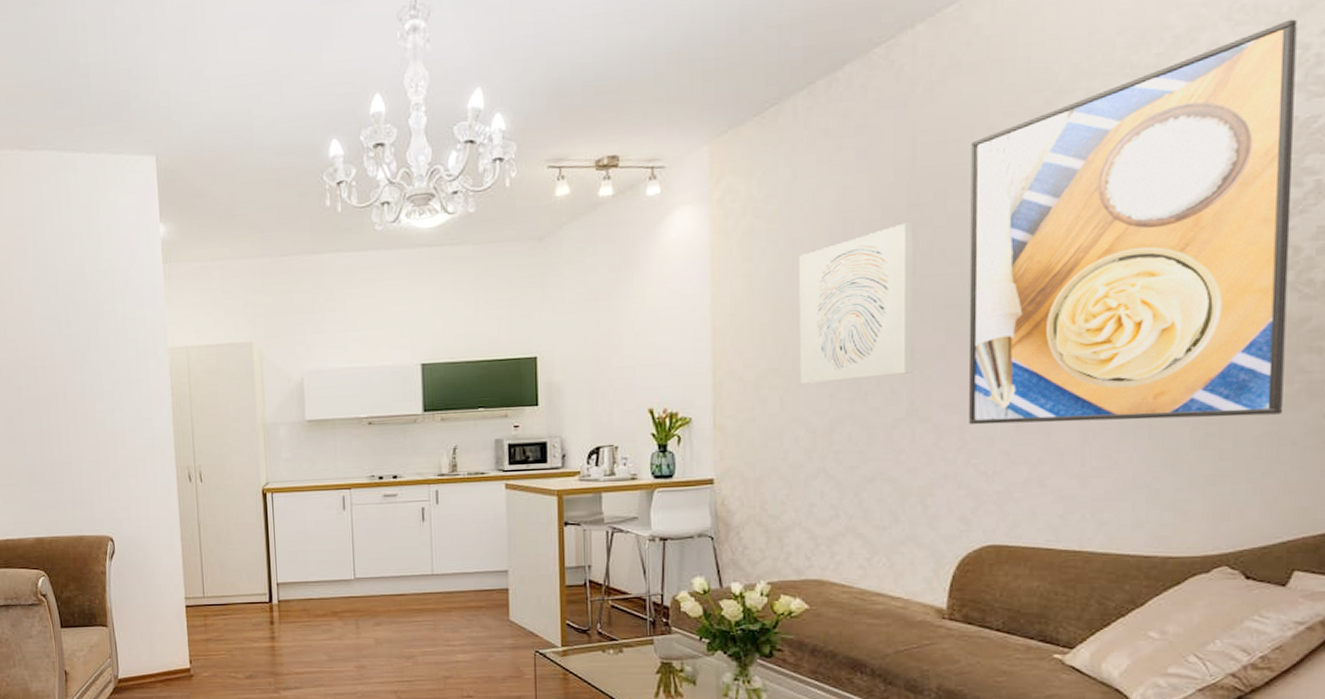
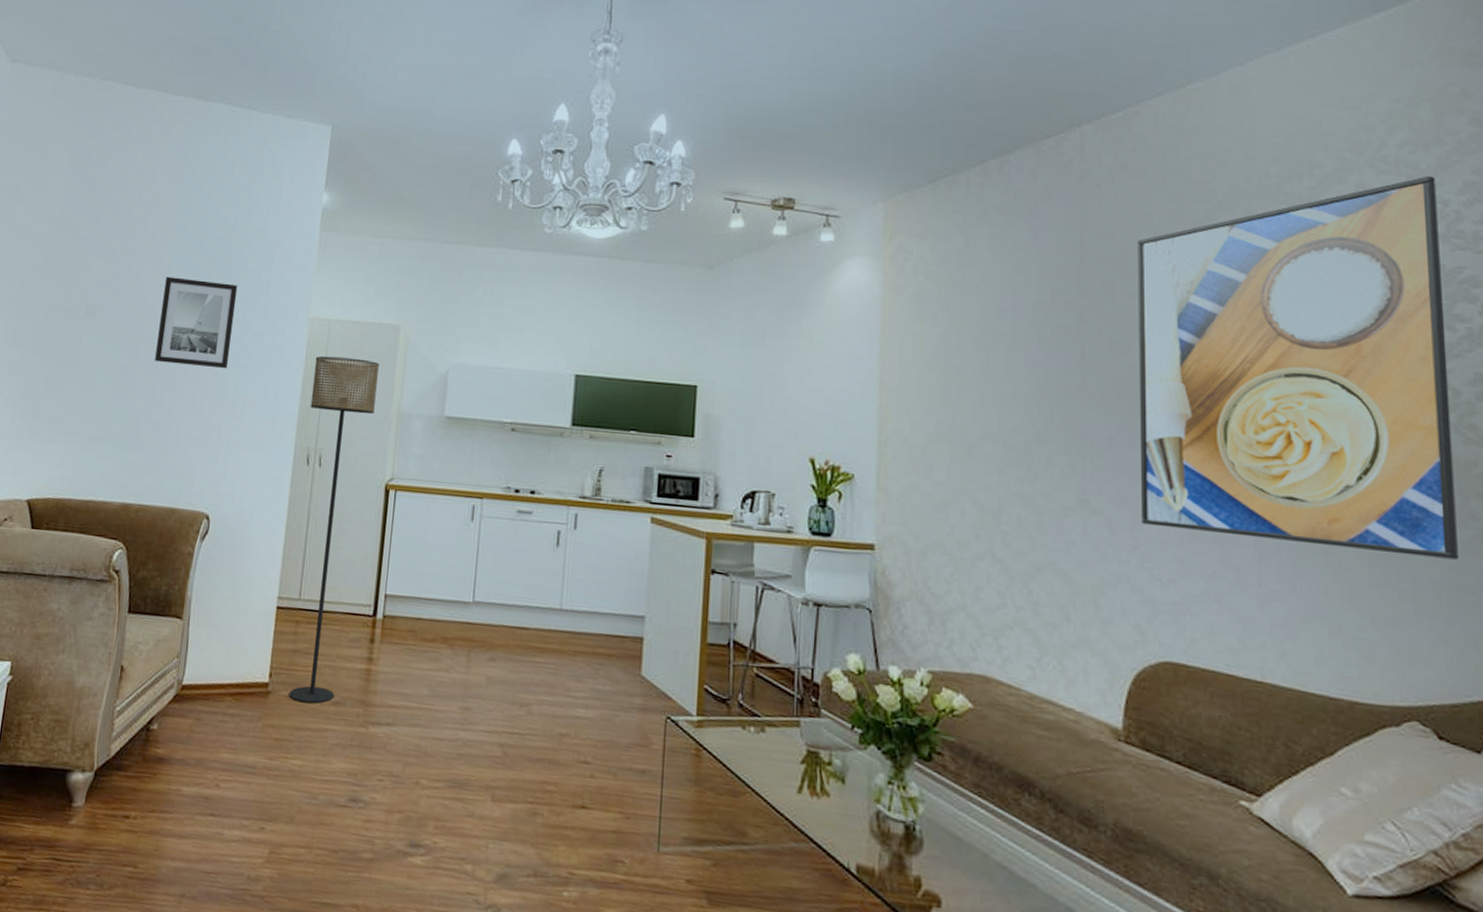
wall art: none [30,327,103,410] -> present [155,276,238,369]
floor lamp: none [180,379,248,680] -> present [289,356,379,704]
wall art: present [799,222,914,384] -> none [968,307,1083,461]

